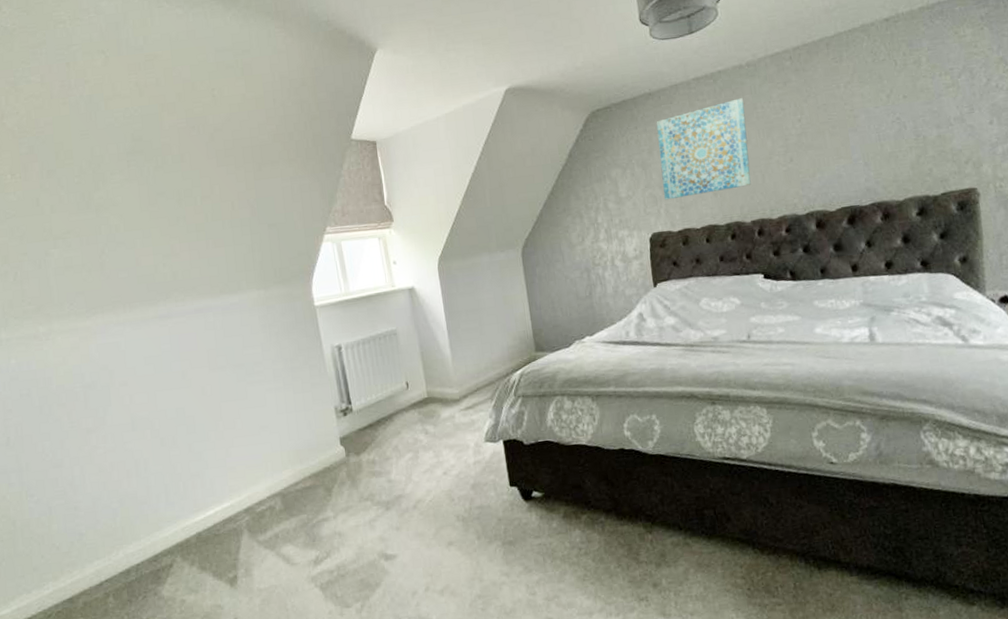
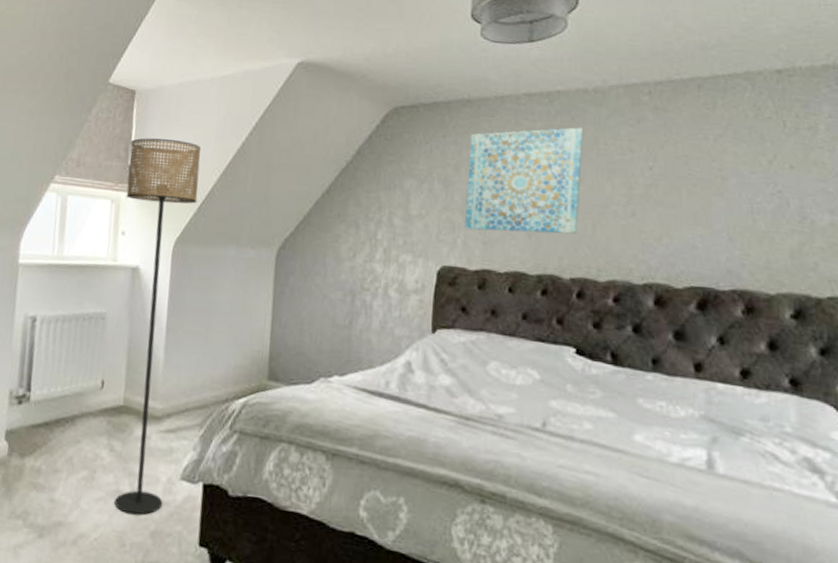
floor lamp: none [382,176,476,477] -> present [114,138,201,515]

